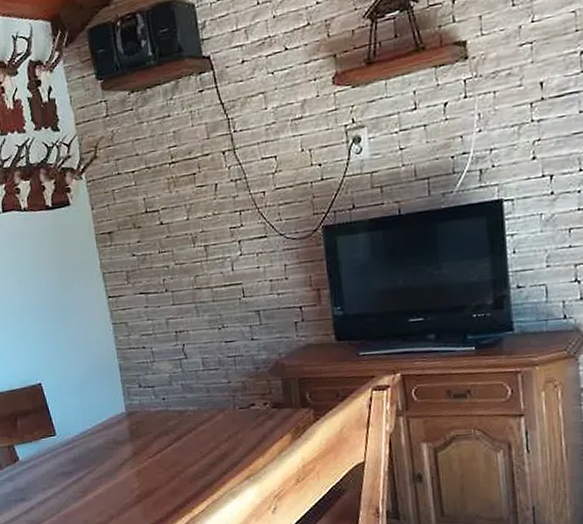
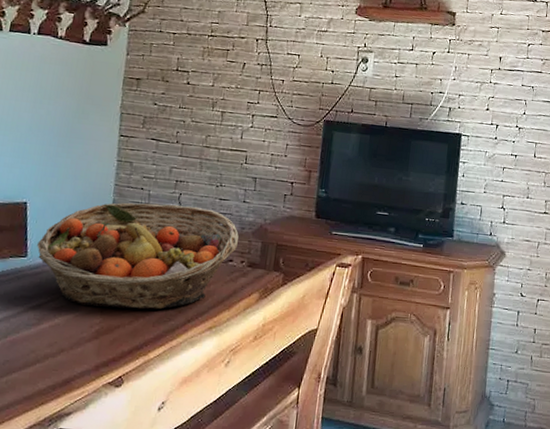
fruit basket: none [61,355,256,473] -> present [37,202,239,310]

